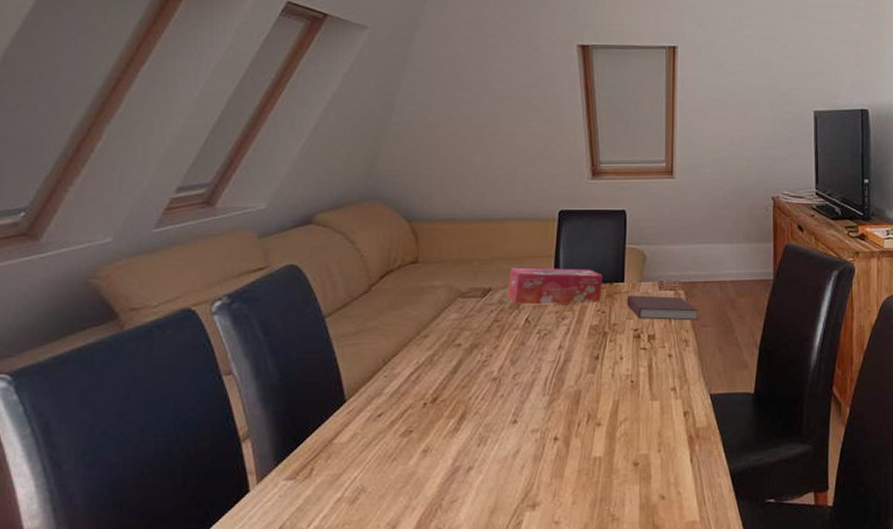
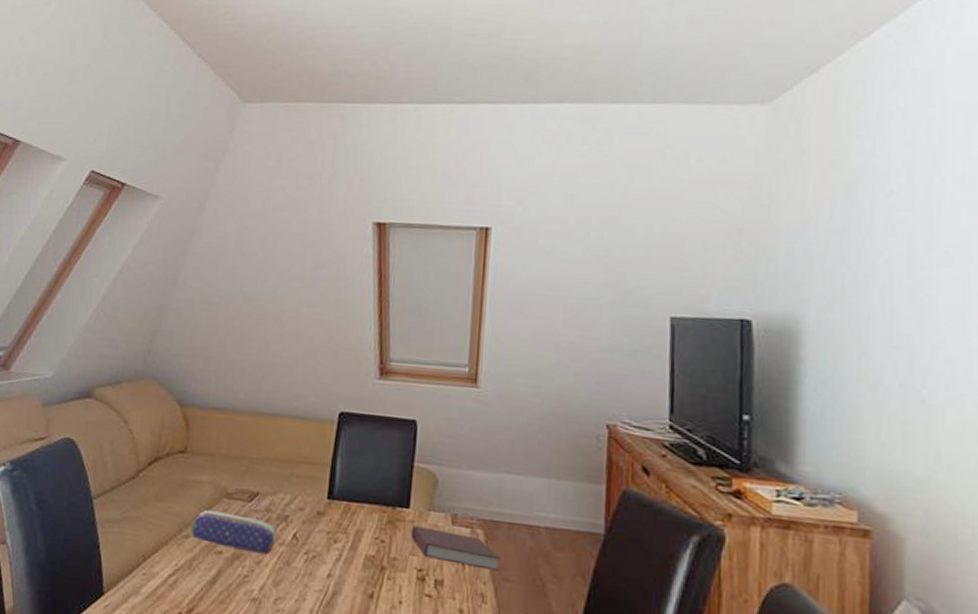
pencil case: none [428,309,511,340] -> present [190,509,278,555]
tissue box: present [507,267,602,305] -> none [275,471,384,528]

